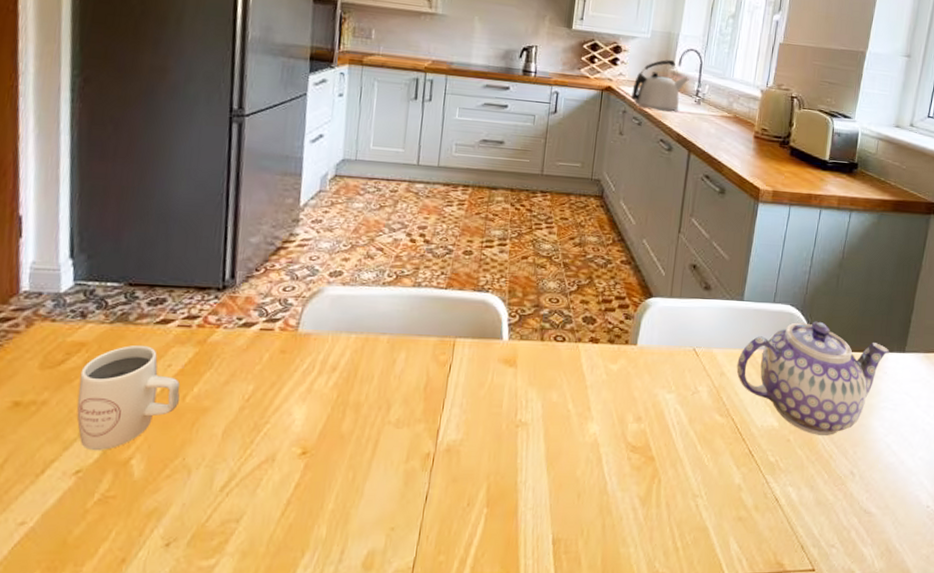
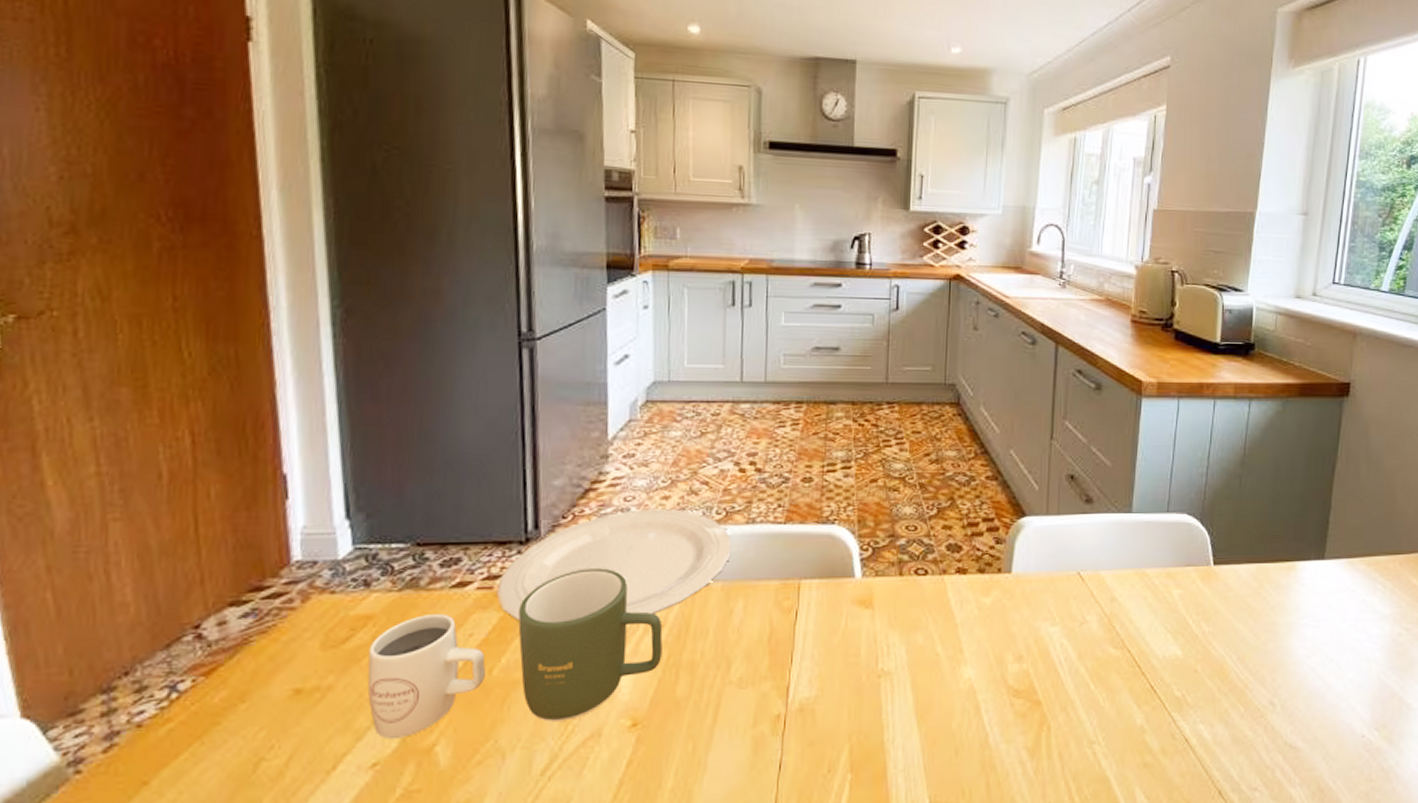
plate: none [193,268,400,359] -> present [495,509,732,622]
mug: none [210,315,335,445] -> present [518,568,663,721]
kettle: present [631,59,689,112] -> none [985,237,1051,299]
teapot: present [736,321,890,436] -> none [1129,530,1307,663]

